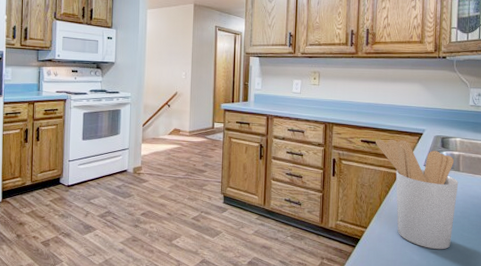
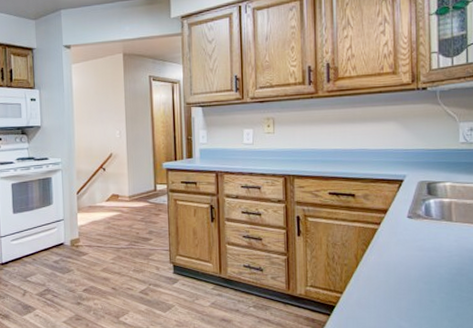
utensil holder: present [376,139,459,250] -> none [347,189,452,314]

